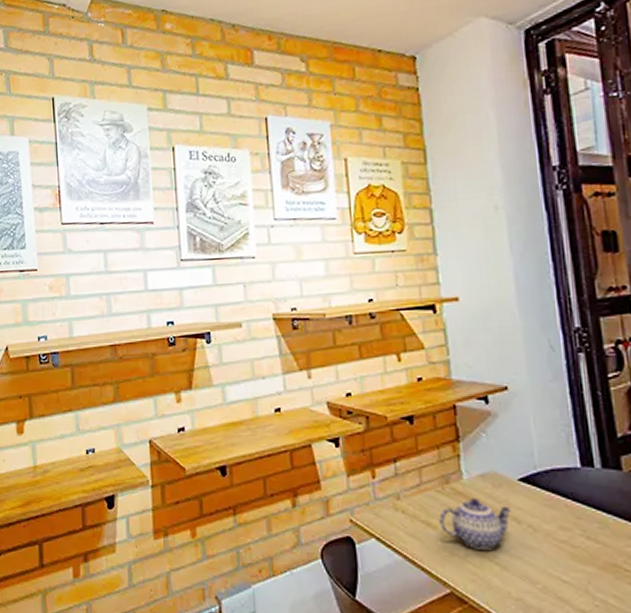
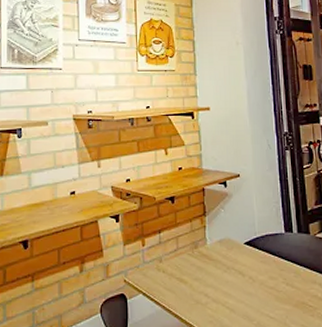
teapot: present [439,497,512,550] -> none [189,258,239,298]

